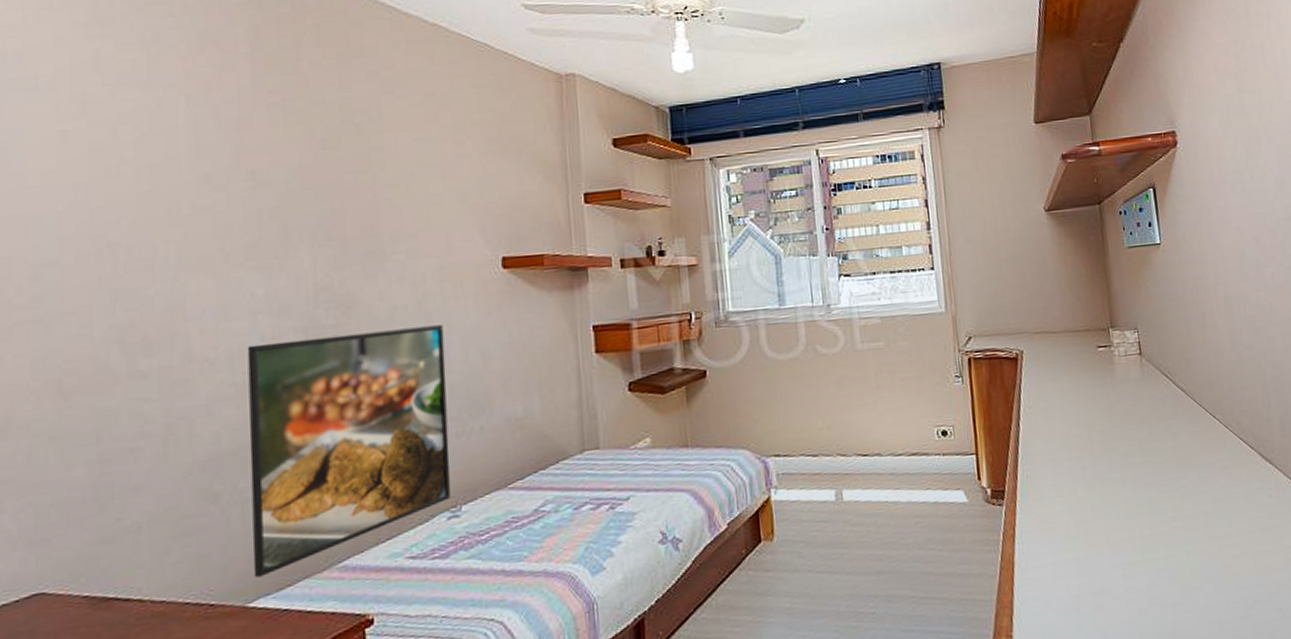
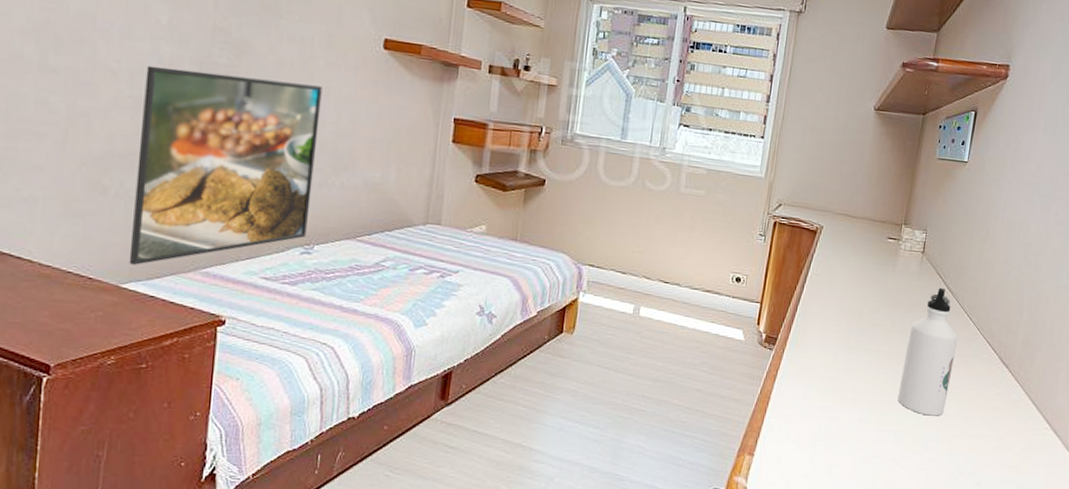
water bottle: none [1150,388,1216,542] -> present [897,287,958,416]

